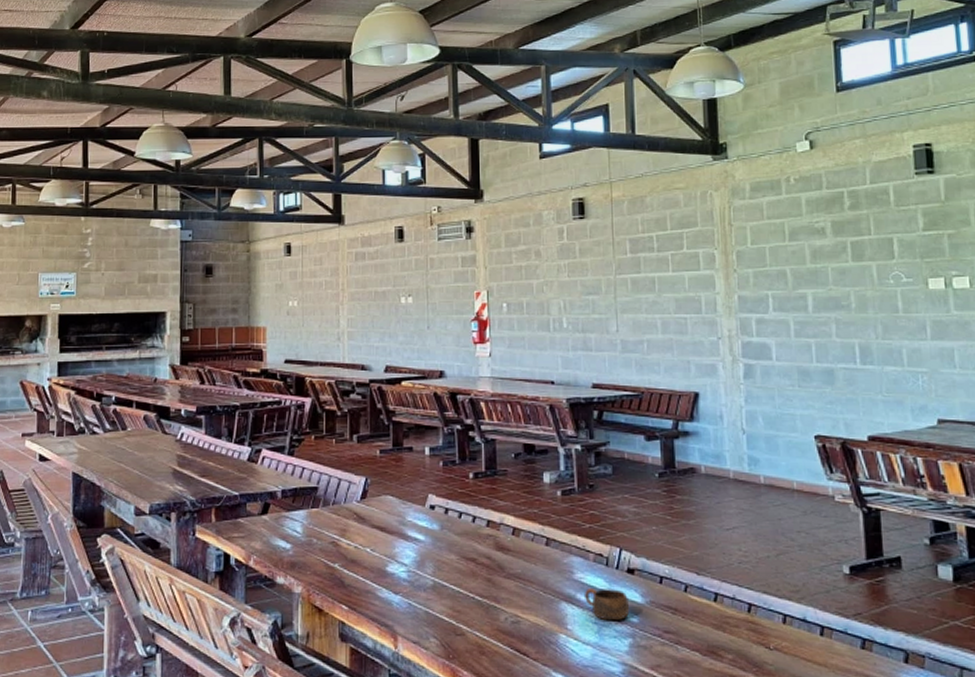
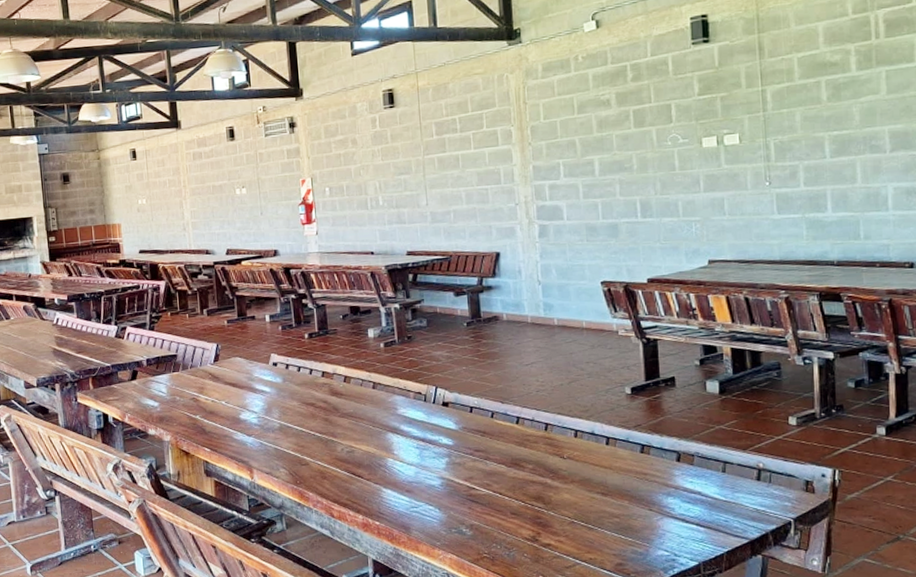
cup: present [585,588,630,621] -> none [407,419,446,445]

